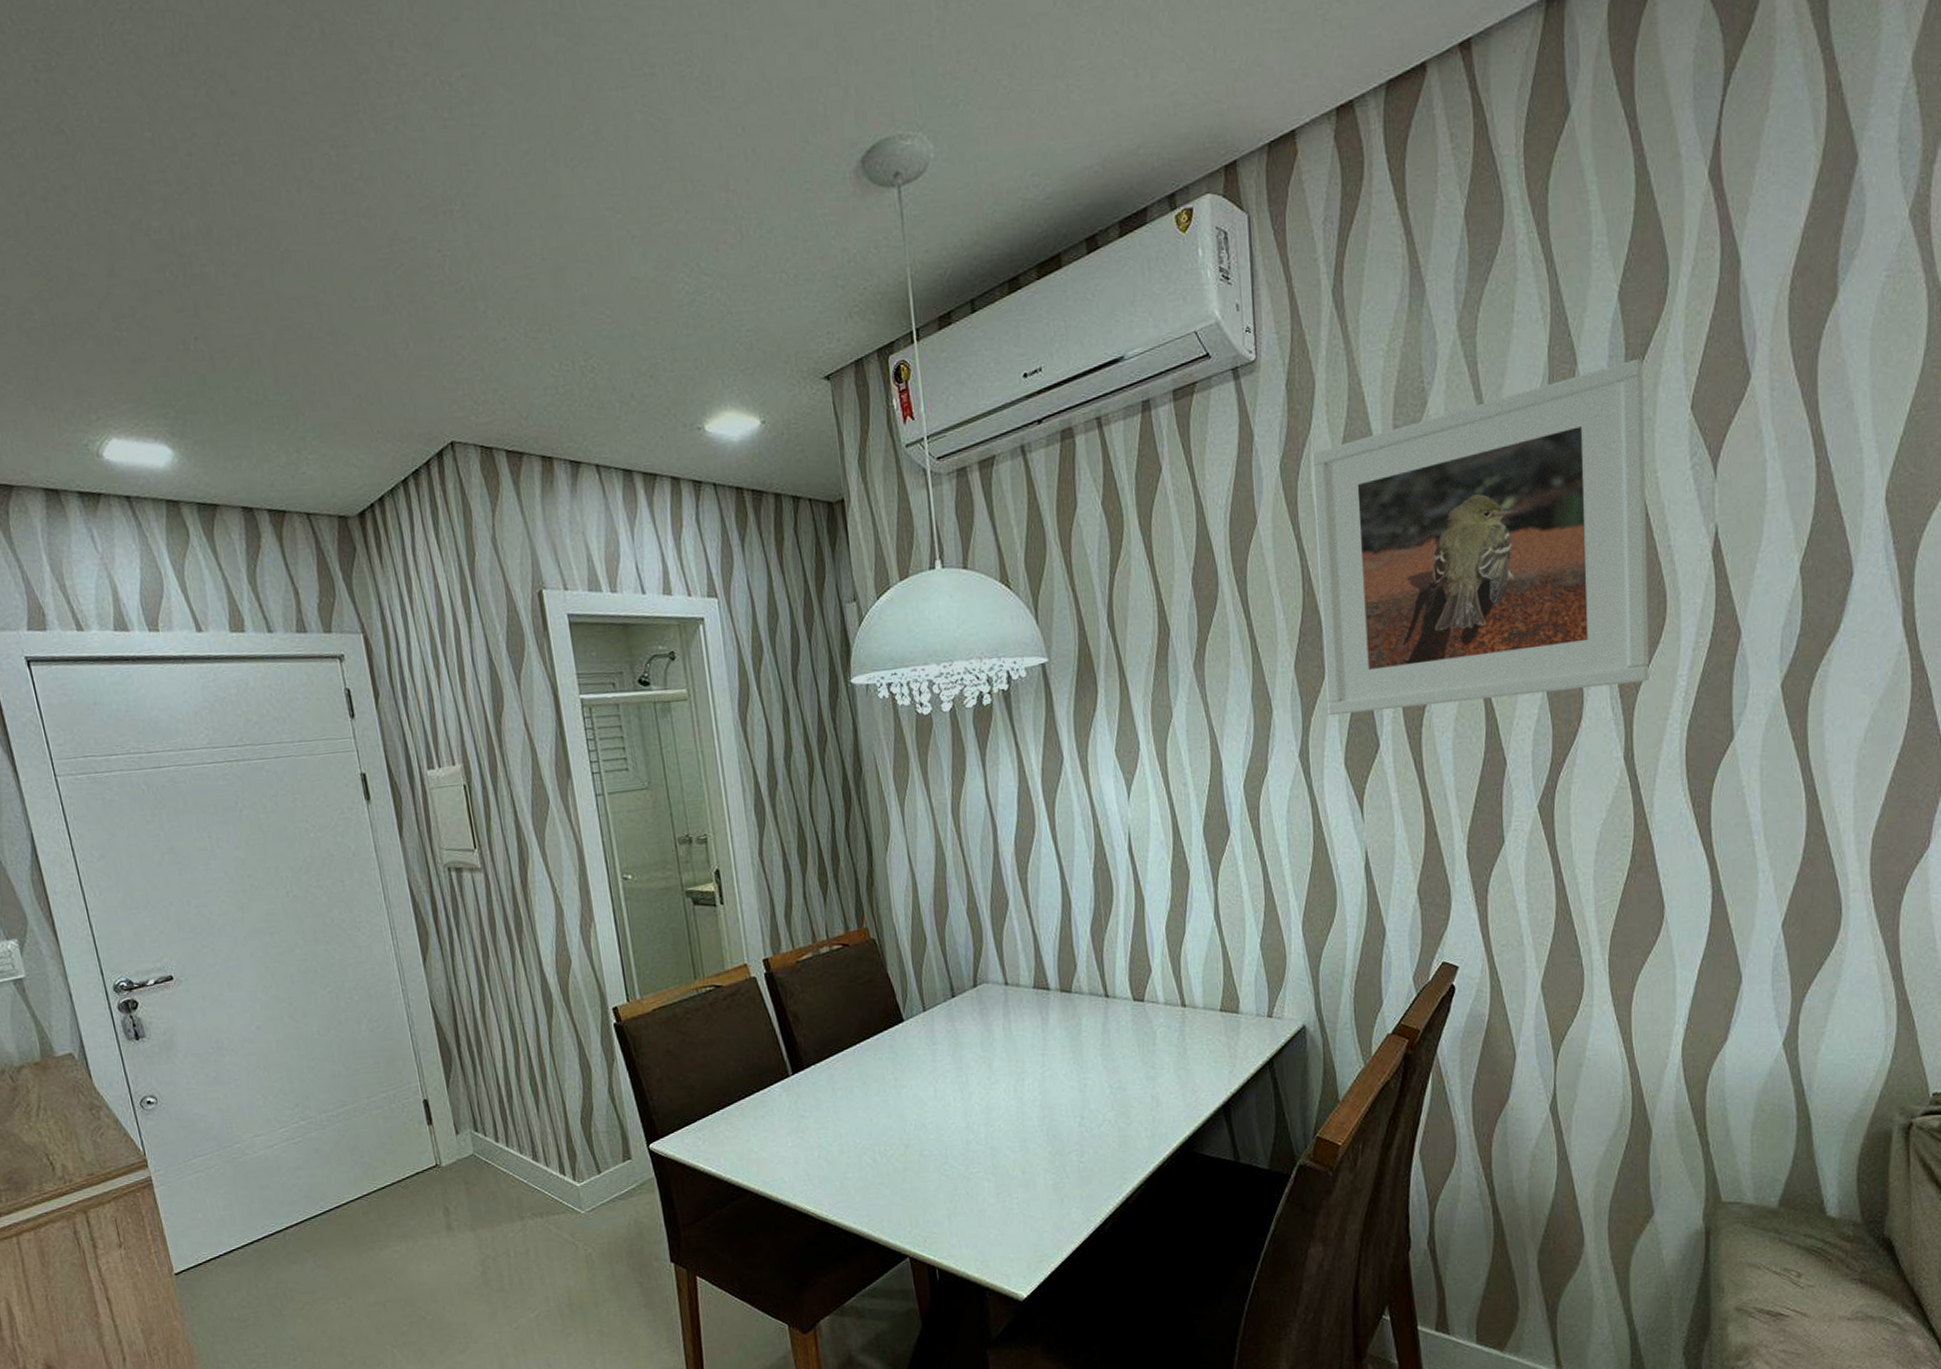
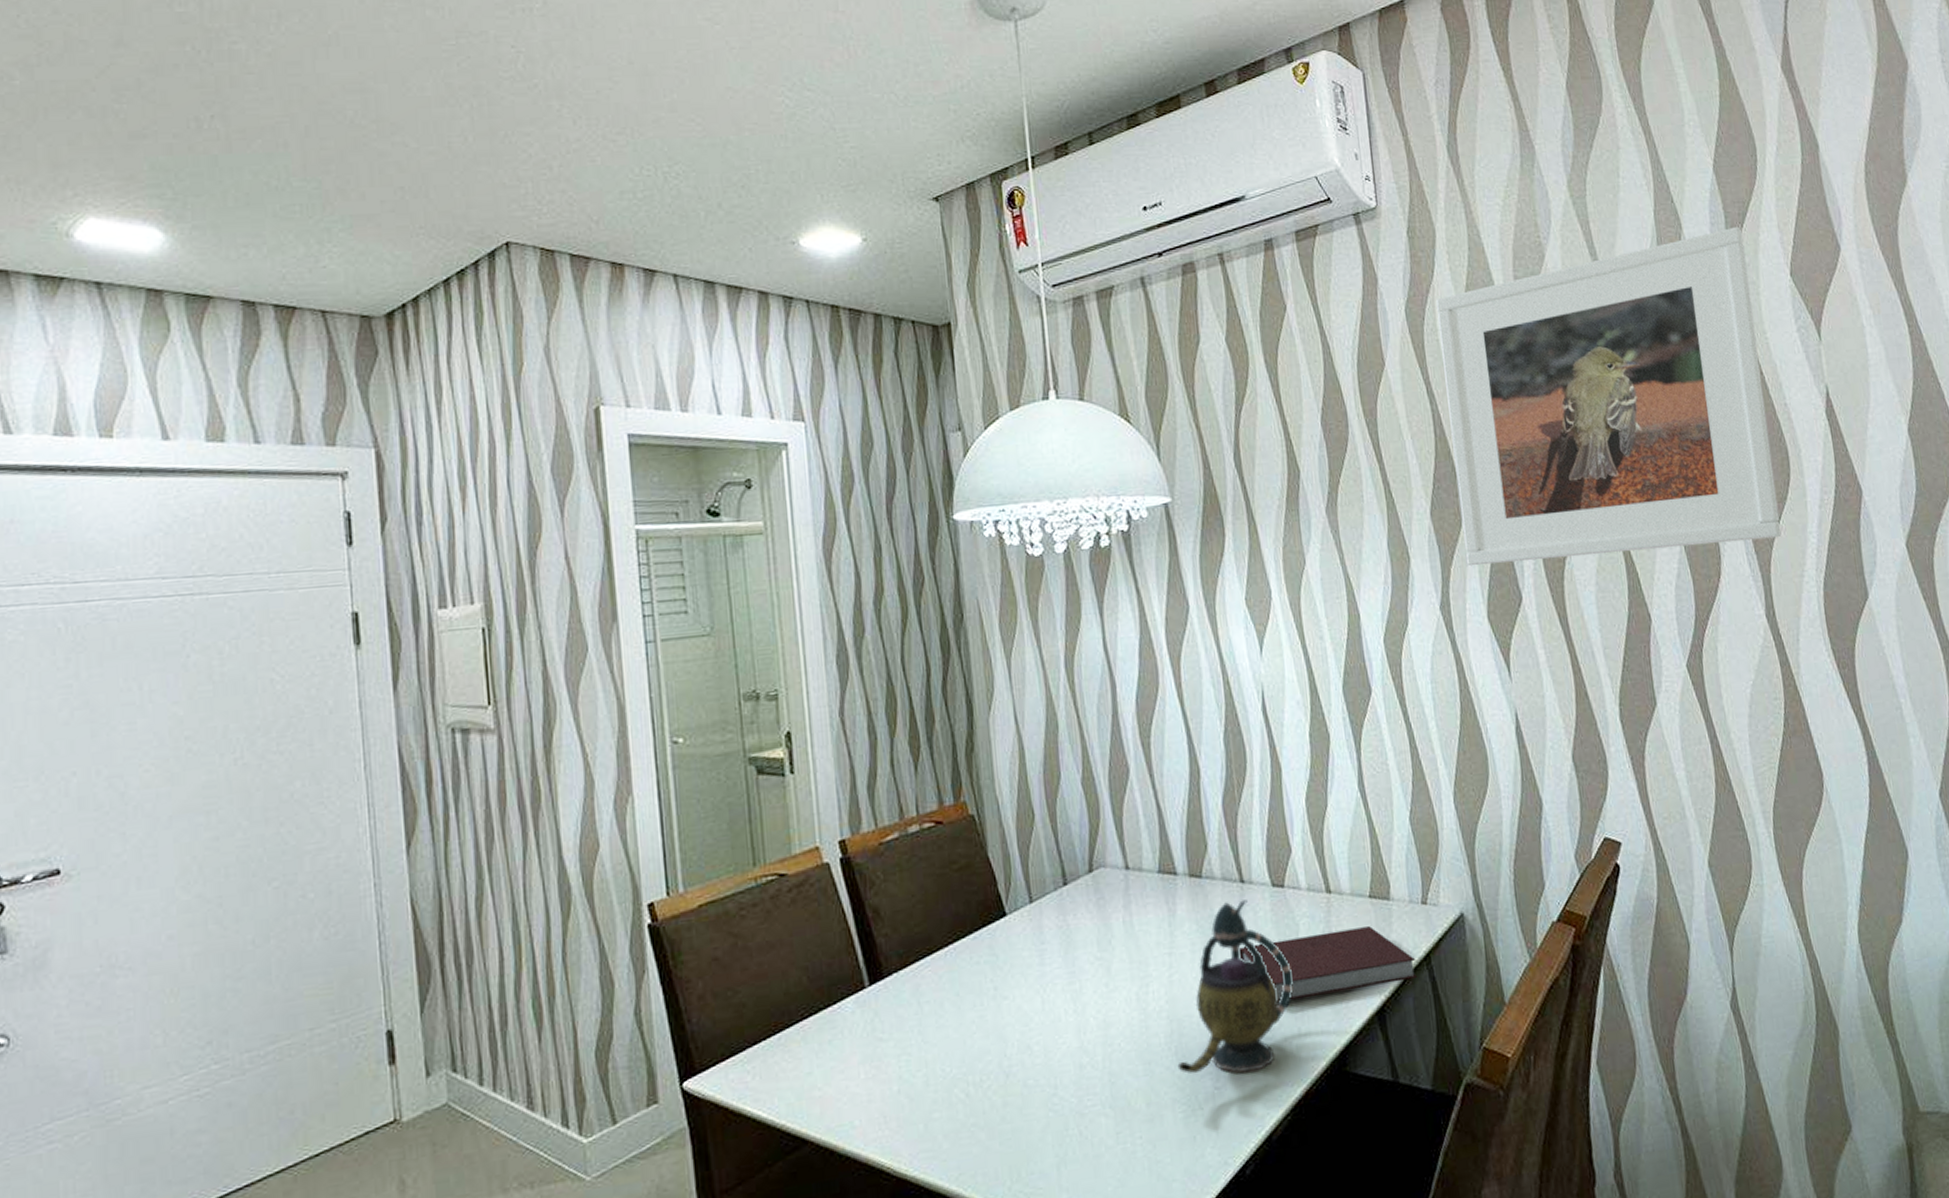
teapot: none [1048,1011,1150,1151] -> present [1177,899,1293,1074]
notebook: none [1104,1035,1261,1096] -> present [1240,926,1418,1003]

